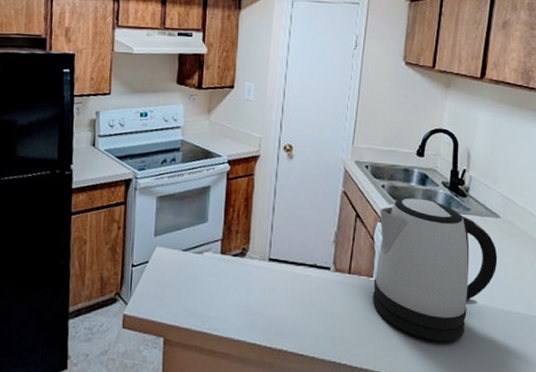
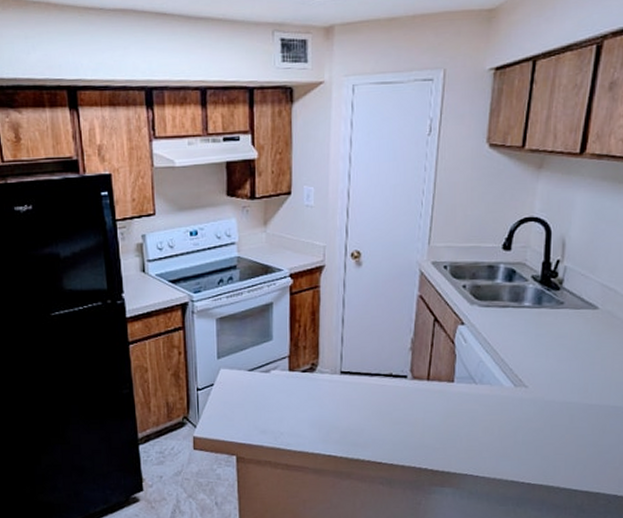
kettle: present [372,197,498,342] -> none [453,296,594,441]

